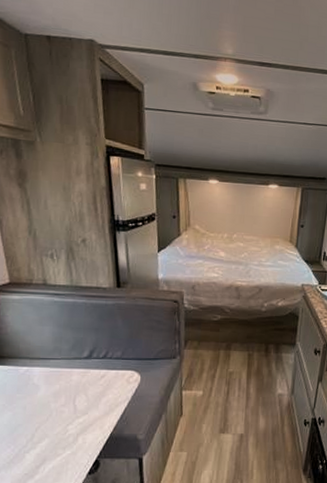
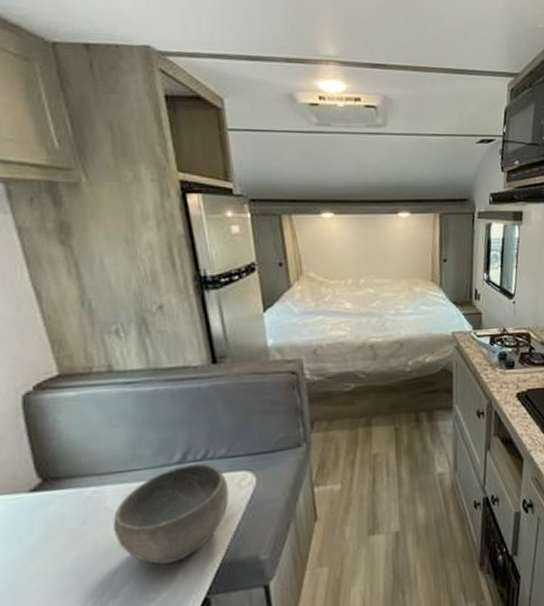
bowl: none [37,360,120,430] -> present [113,463,229,565]

